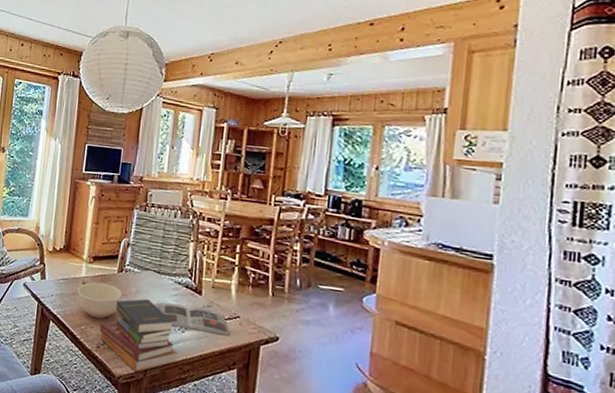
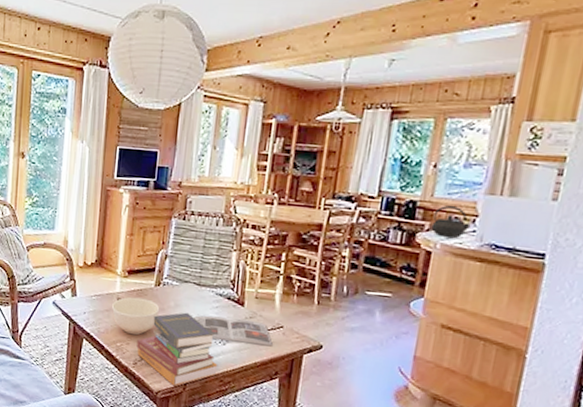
kettle: none [377,204,416,238] -> present [431,205,471,239]

